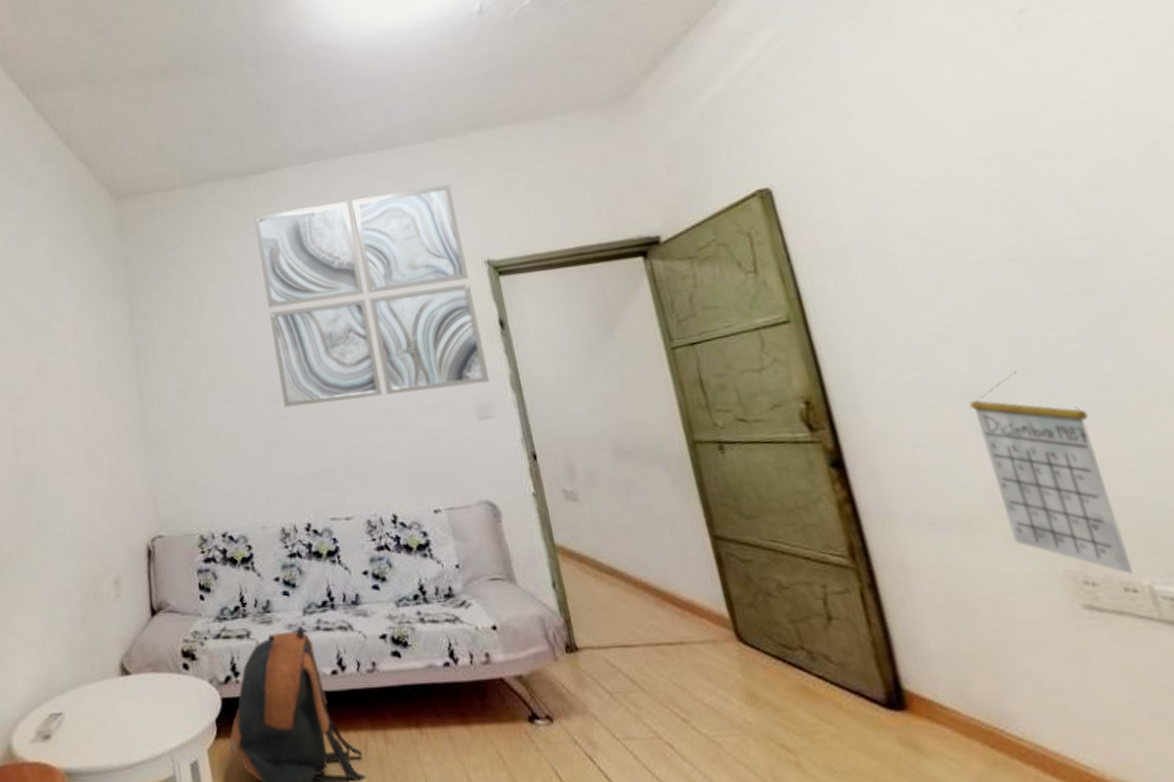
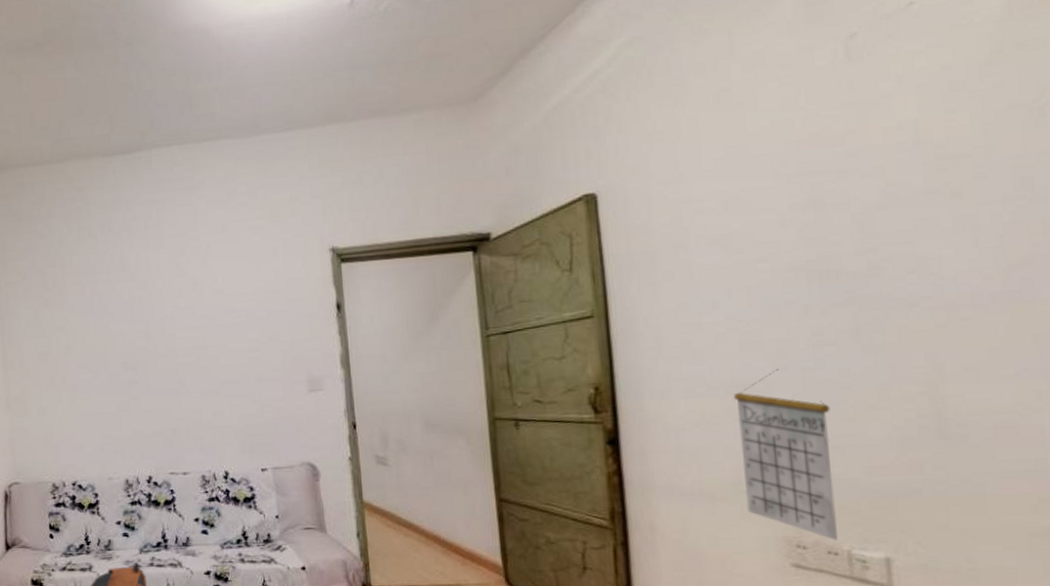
wall art: present [253,184,490,408] -> none [118,174,323,374]

